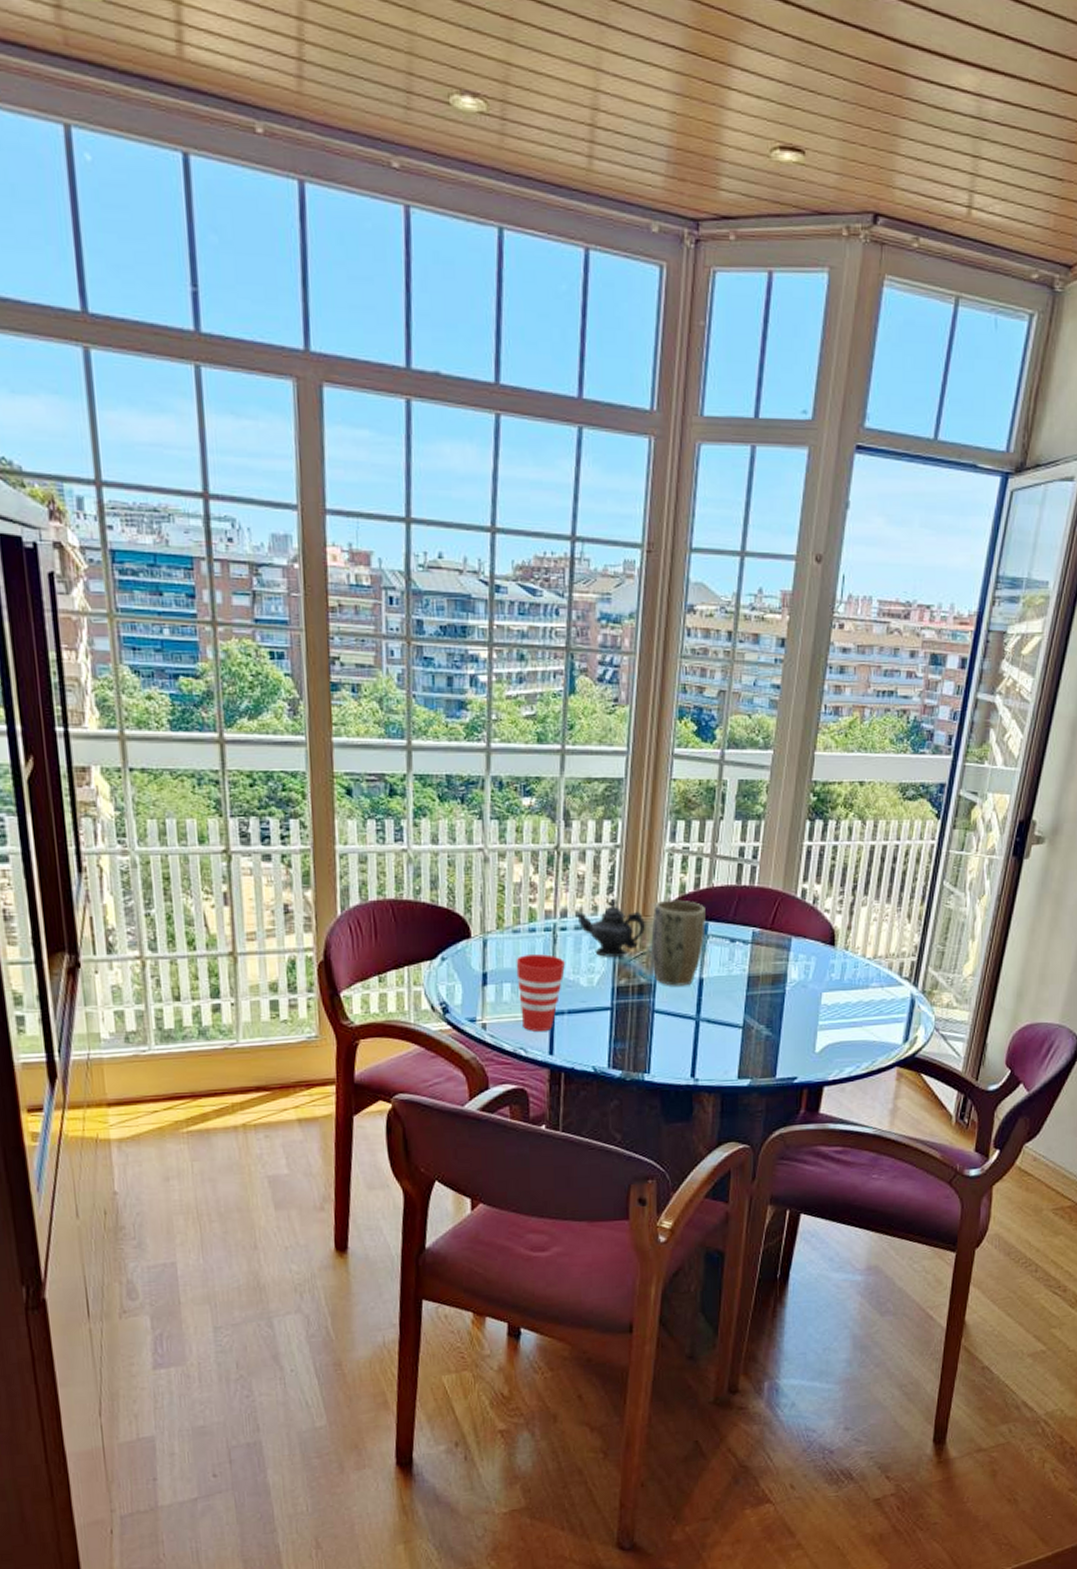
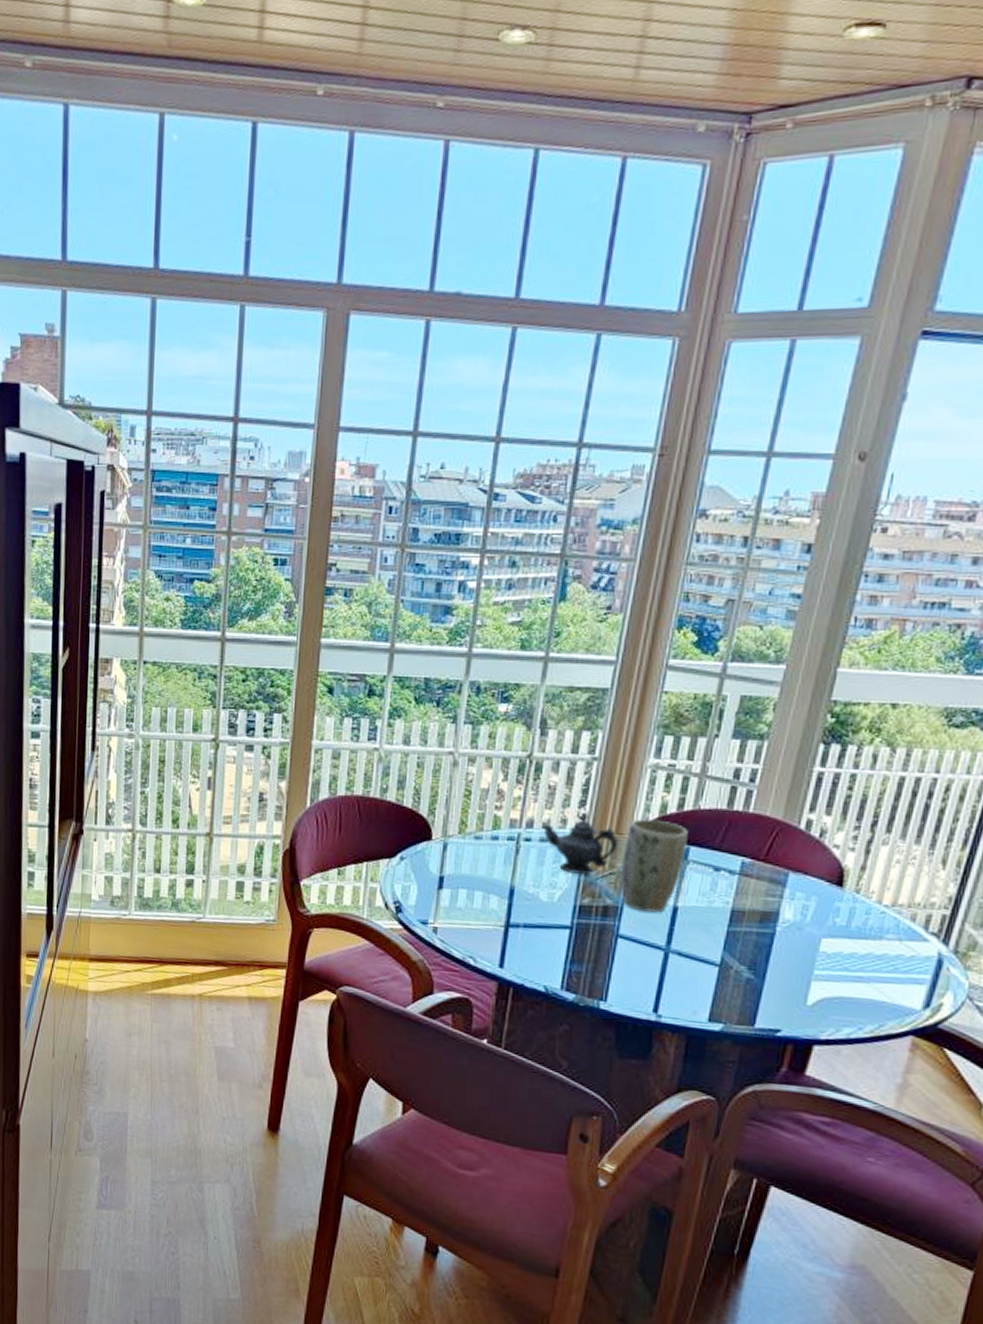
cup: present [516,954,565,1031] -> none [473,862,526,943]

